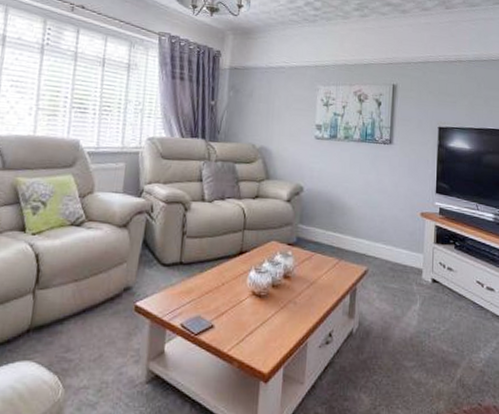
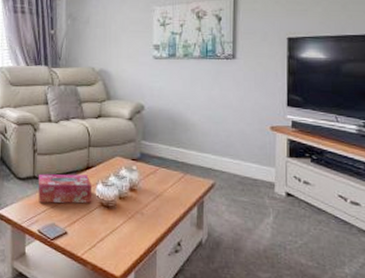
tissue box: none [183,259,244,293] -> present [38,174,92,204]

